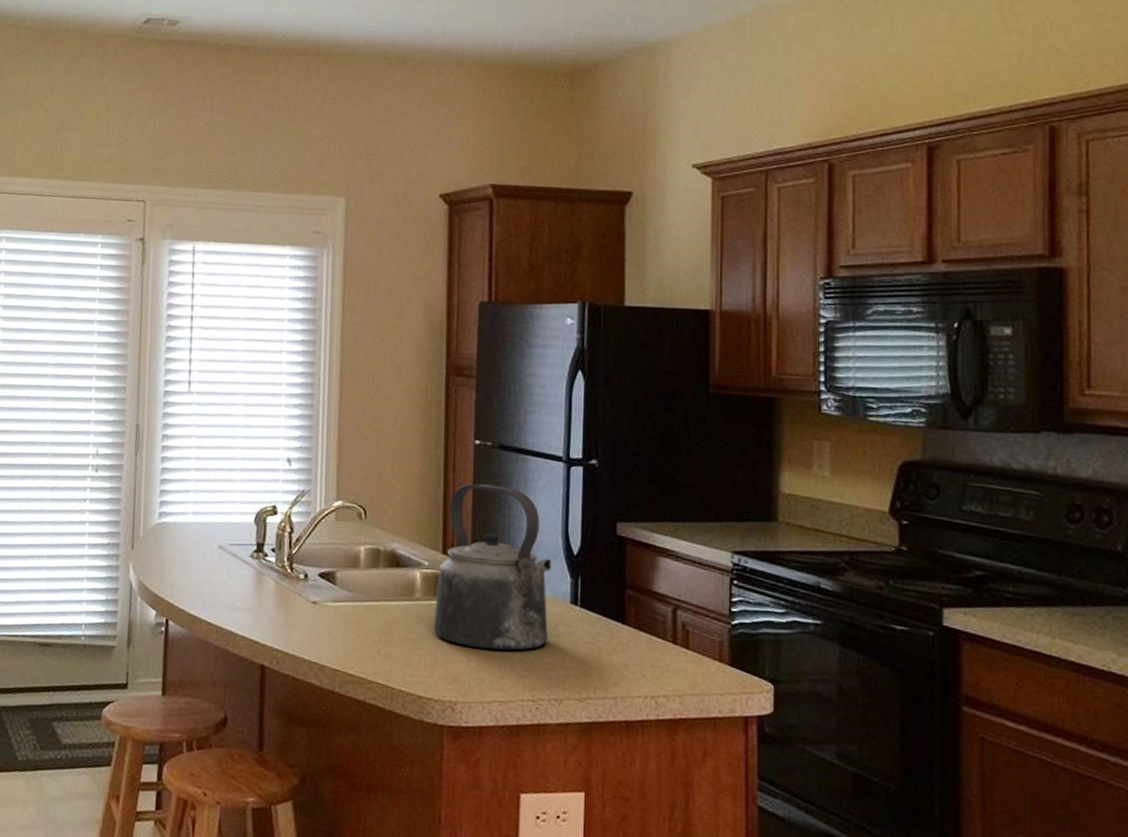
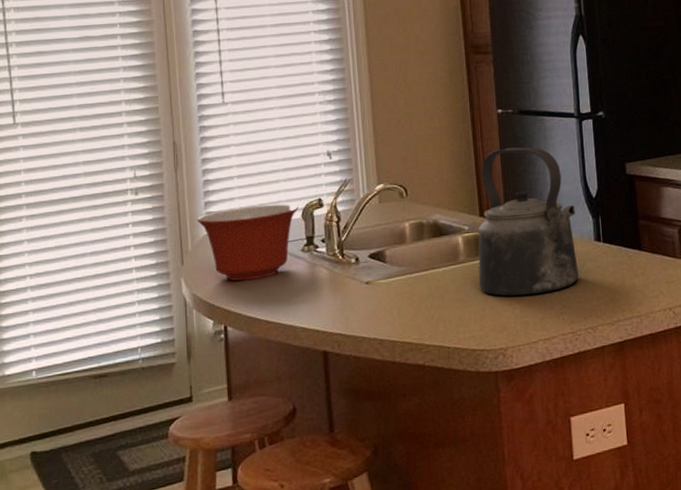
mixing bowl: none [151,501,252,578] -> present [197,204,298,281]

